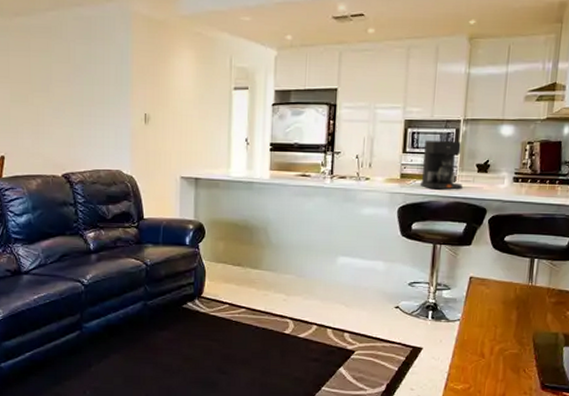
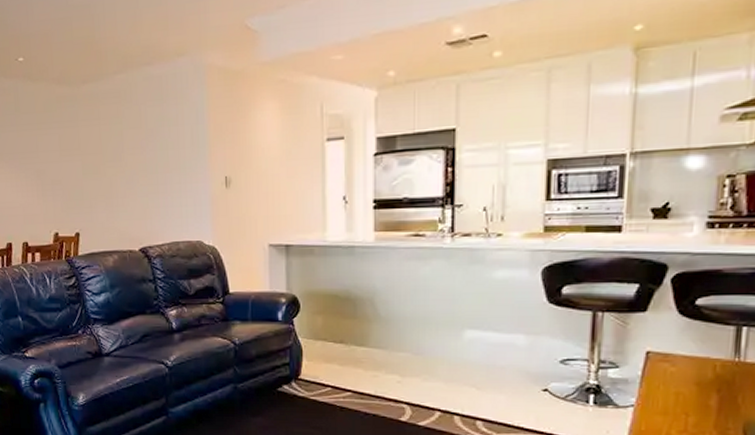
coffee maker: present [421,140,463,190] -> none [572,180,632,244]

